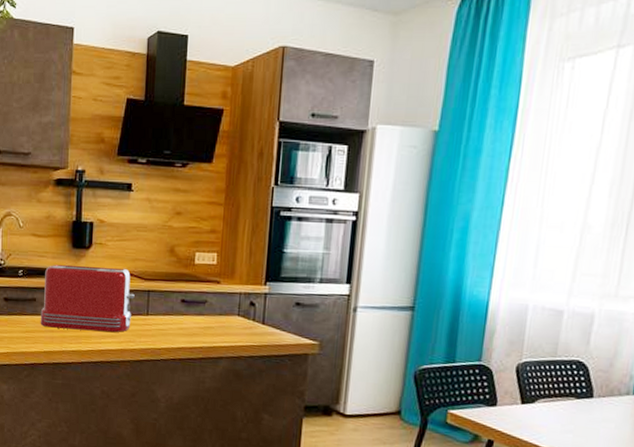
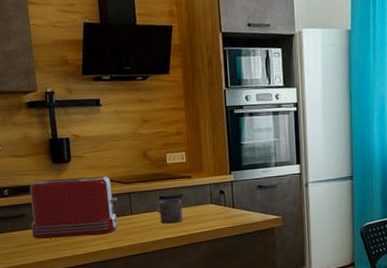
mug: none [175,303,205,332] -> present [155,199,183,224]

